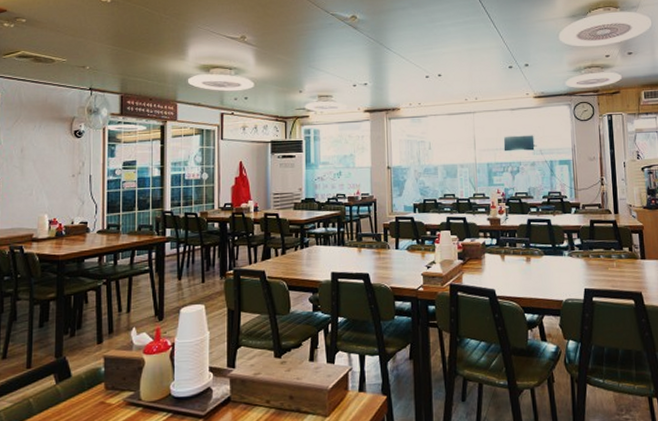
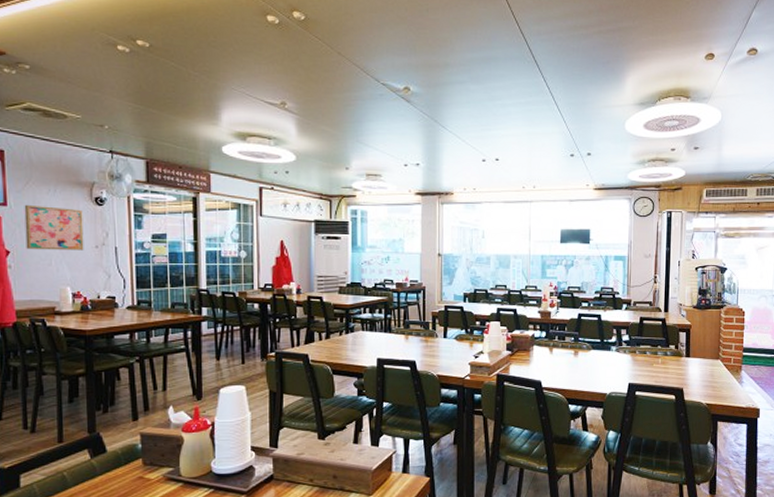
wall art: none [11,140,63,182] -> present [24,204,84,251]

